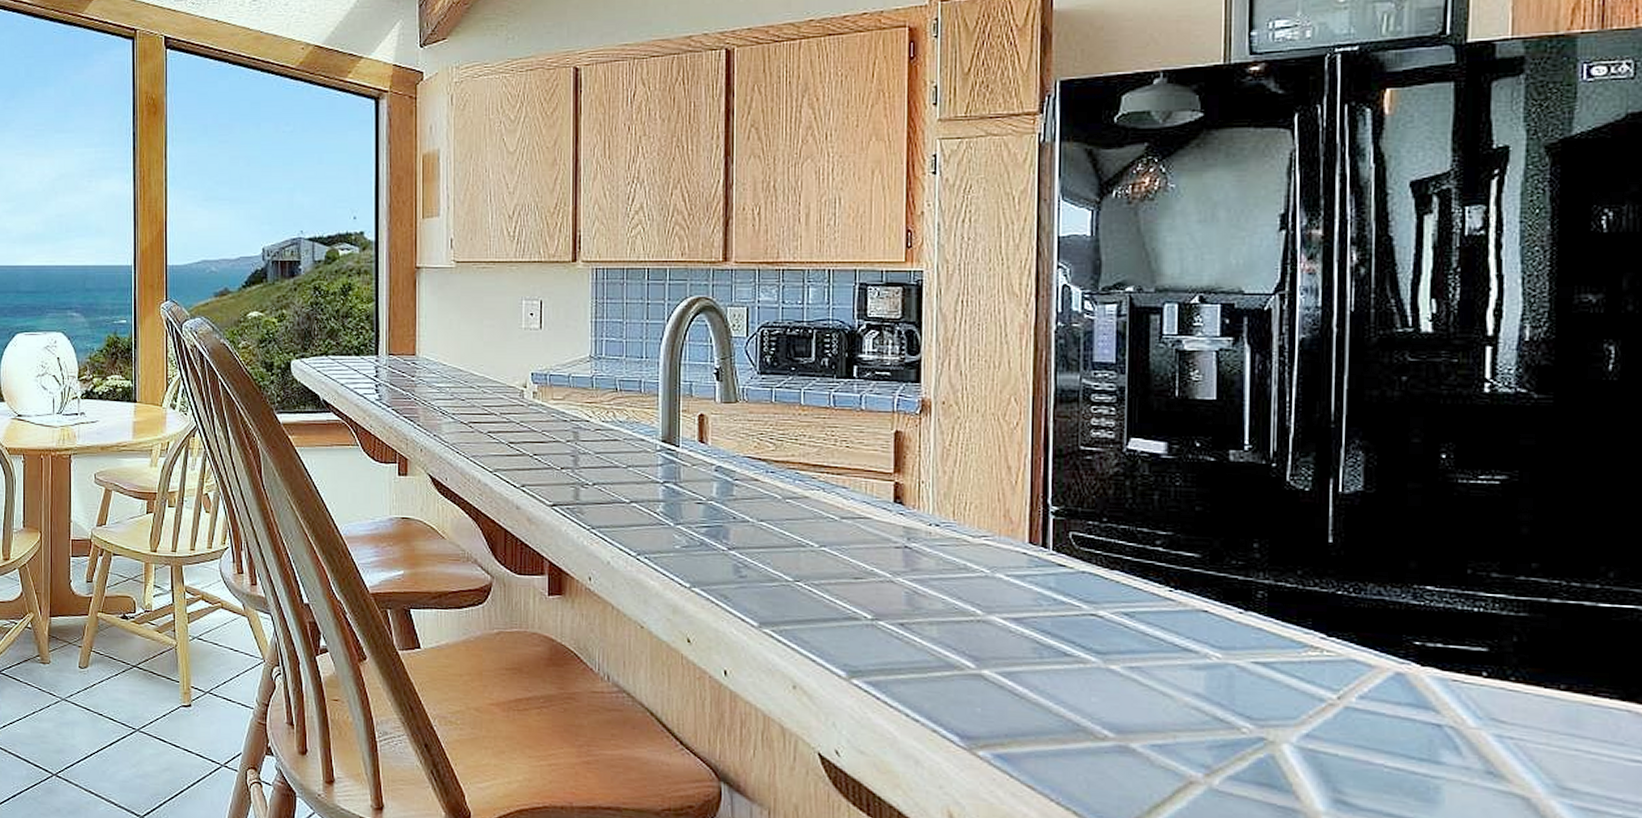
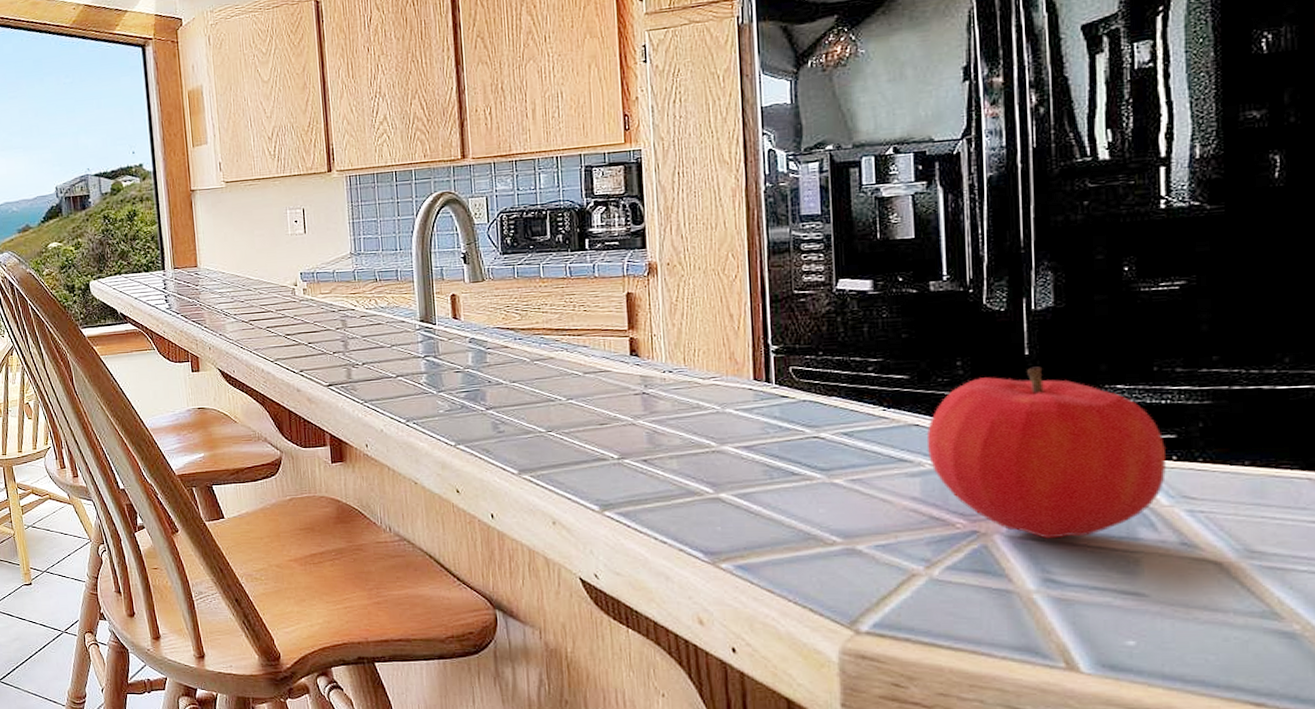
fruit: none [1215,557,1475,755] -> present [926,366,1166,539]

